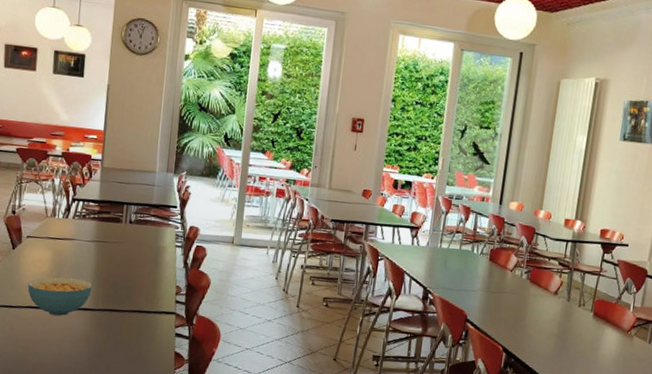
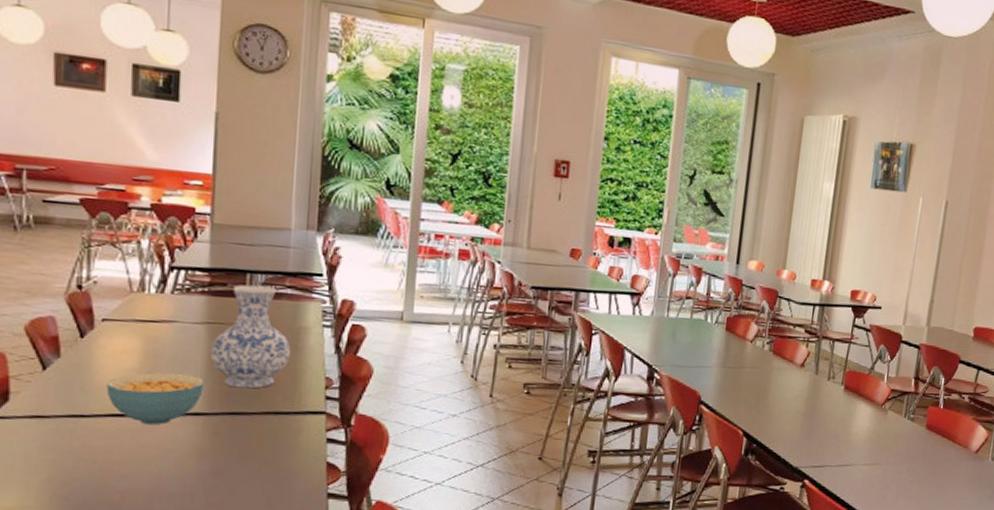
vase: none [97,213,153,292] -> present [211,284,291,389]

